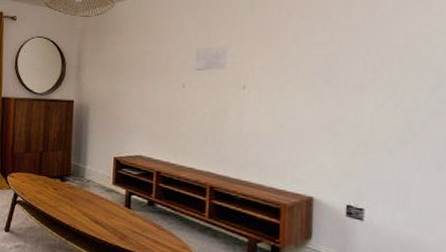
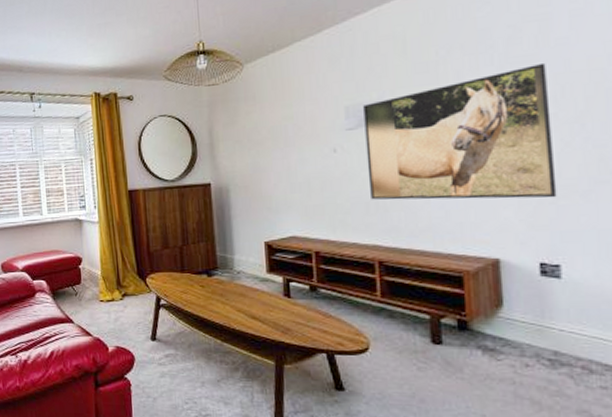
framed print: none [209,34,370,151] -> present [363,62,557,200]

